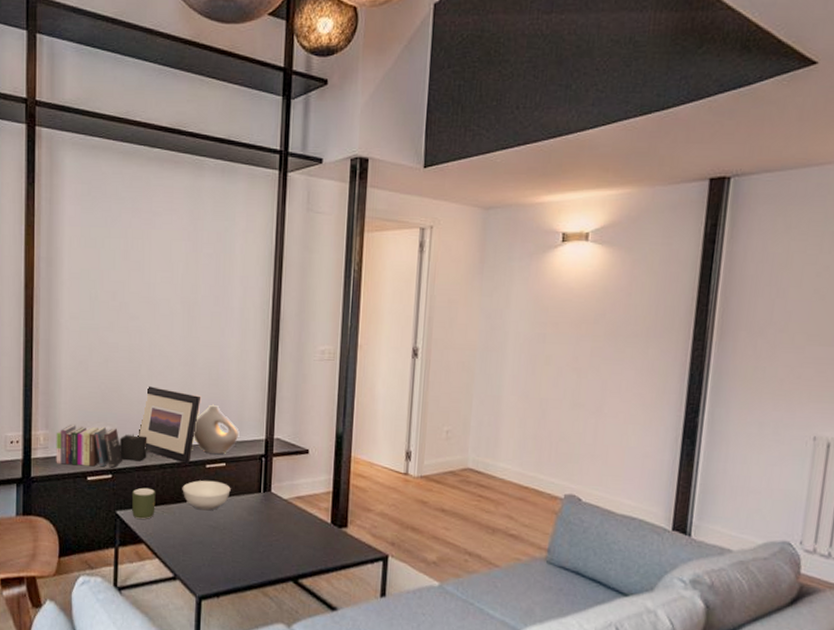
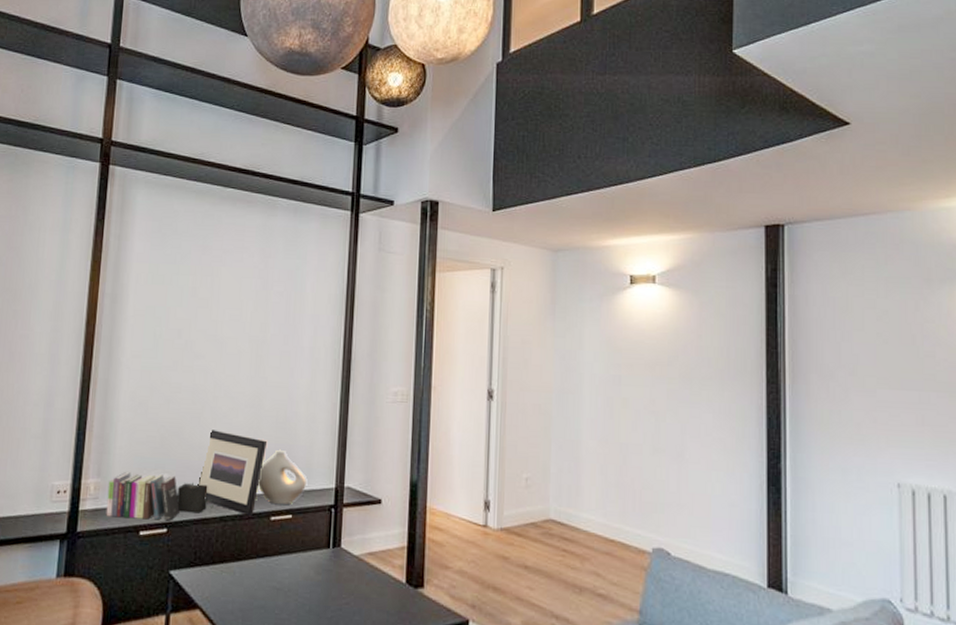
mug: present [131,487,156,520] -> none [187,543,215,581]
bowl: present [182,480,231,511] -> none [243,534,297,570]

